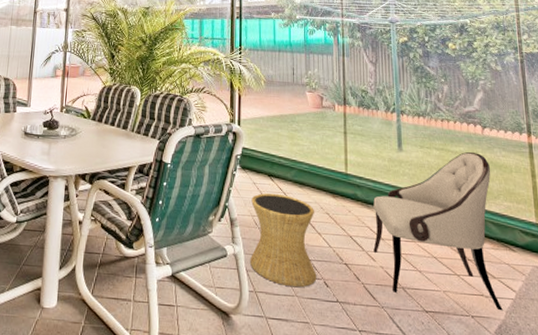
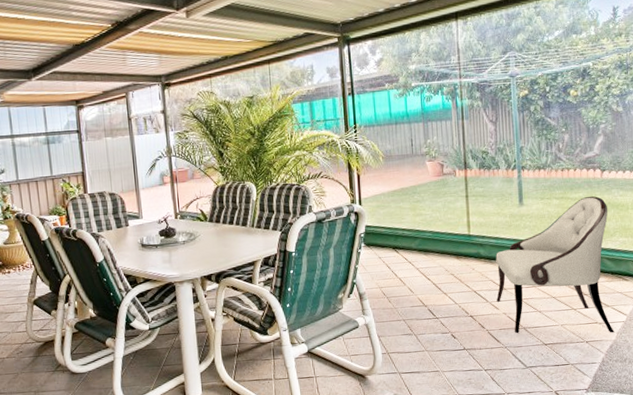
side table: present [250,193,317,288] -> none [378,264,445,344]

